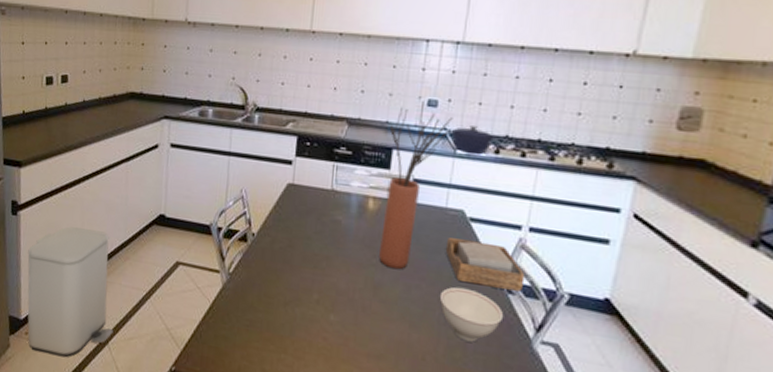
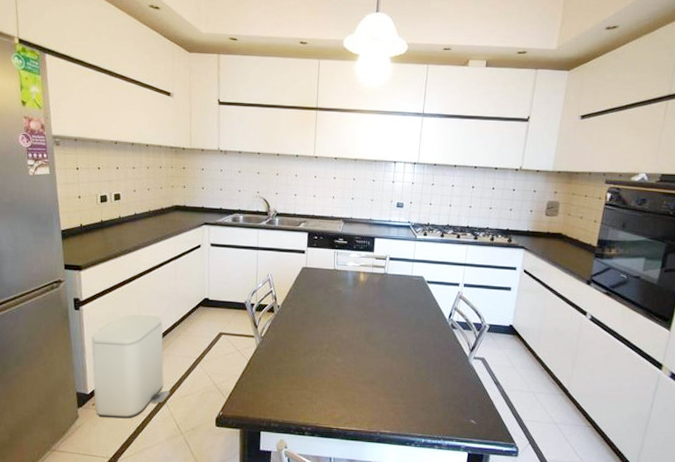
vase: present [379,101,453,270] -> none [369,204,414,321]
bowl: present [439,286,504,342] -> none [410,328,451,364]
napkin holder: present [445,237,525,293] -> none [412,296,463,327]
cooking pot: present [447,124,497,154] -> none [410,218,442,238]

